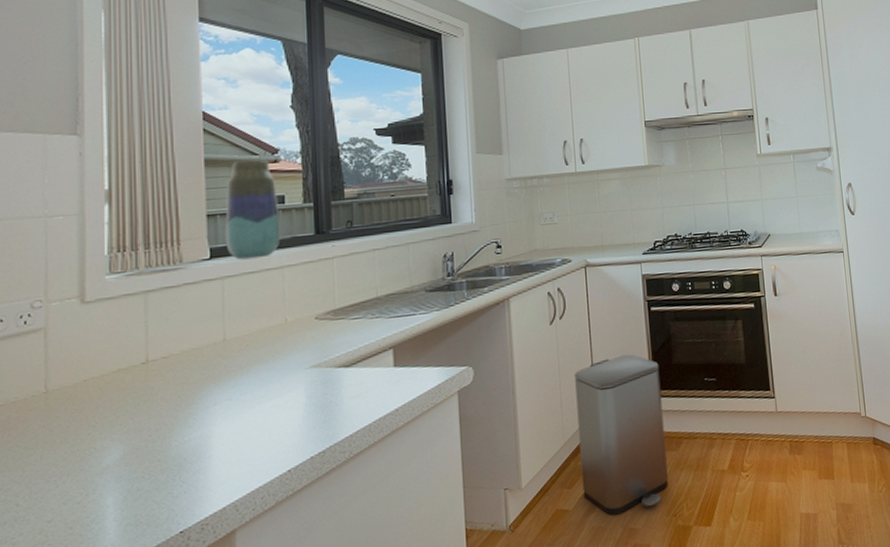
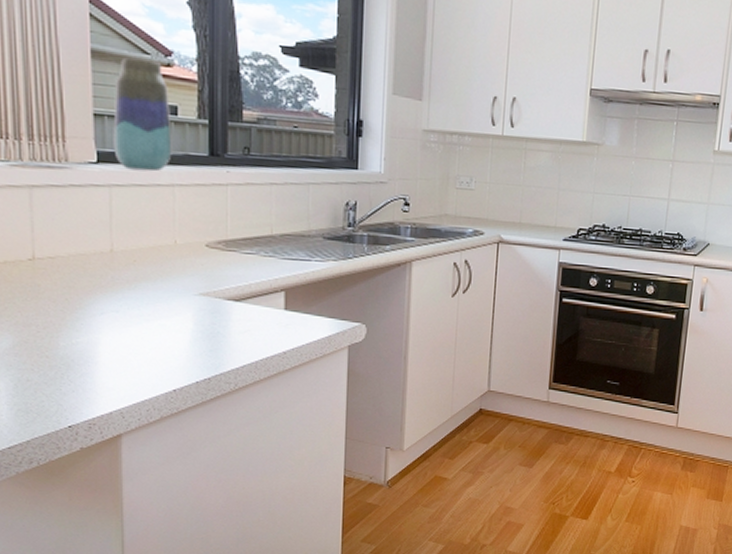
pedal bin: present [575,354,668,516] -> none [464,341,562,492]

